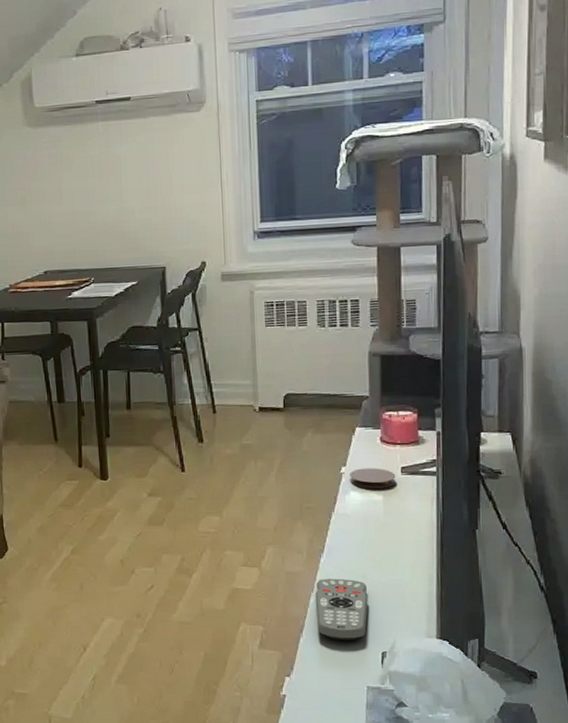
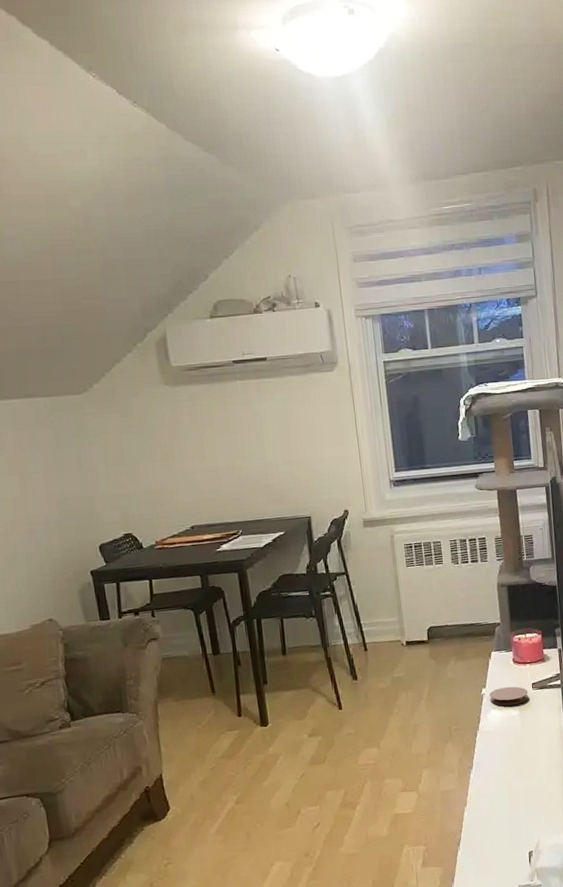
remote control: present [315,578,368,640] -> none [468,790,514,848]

